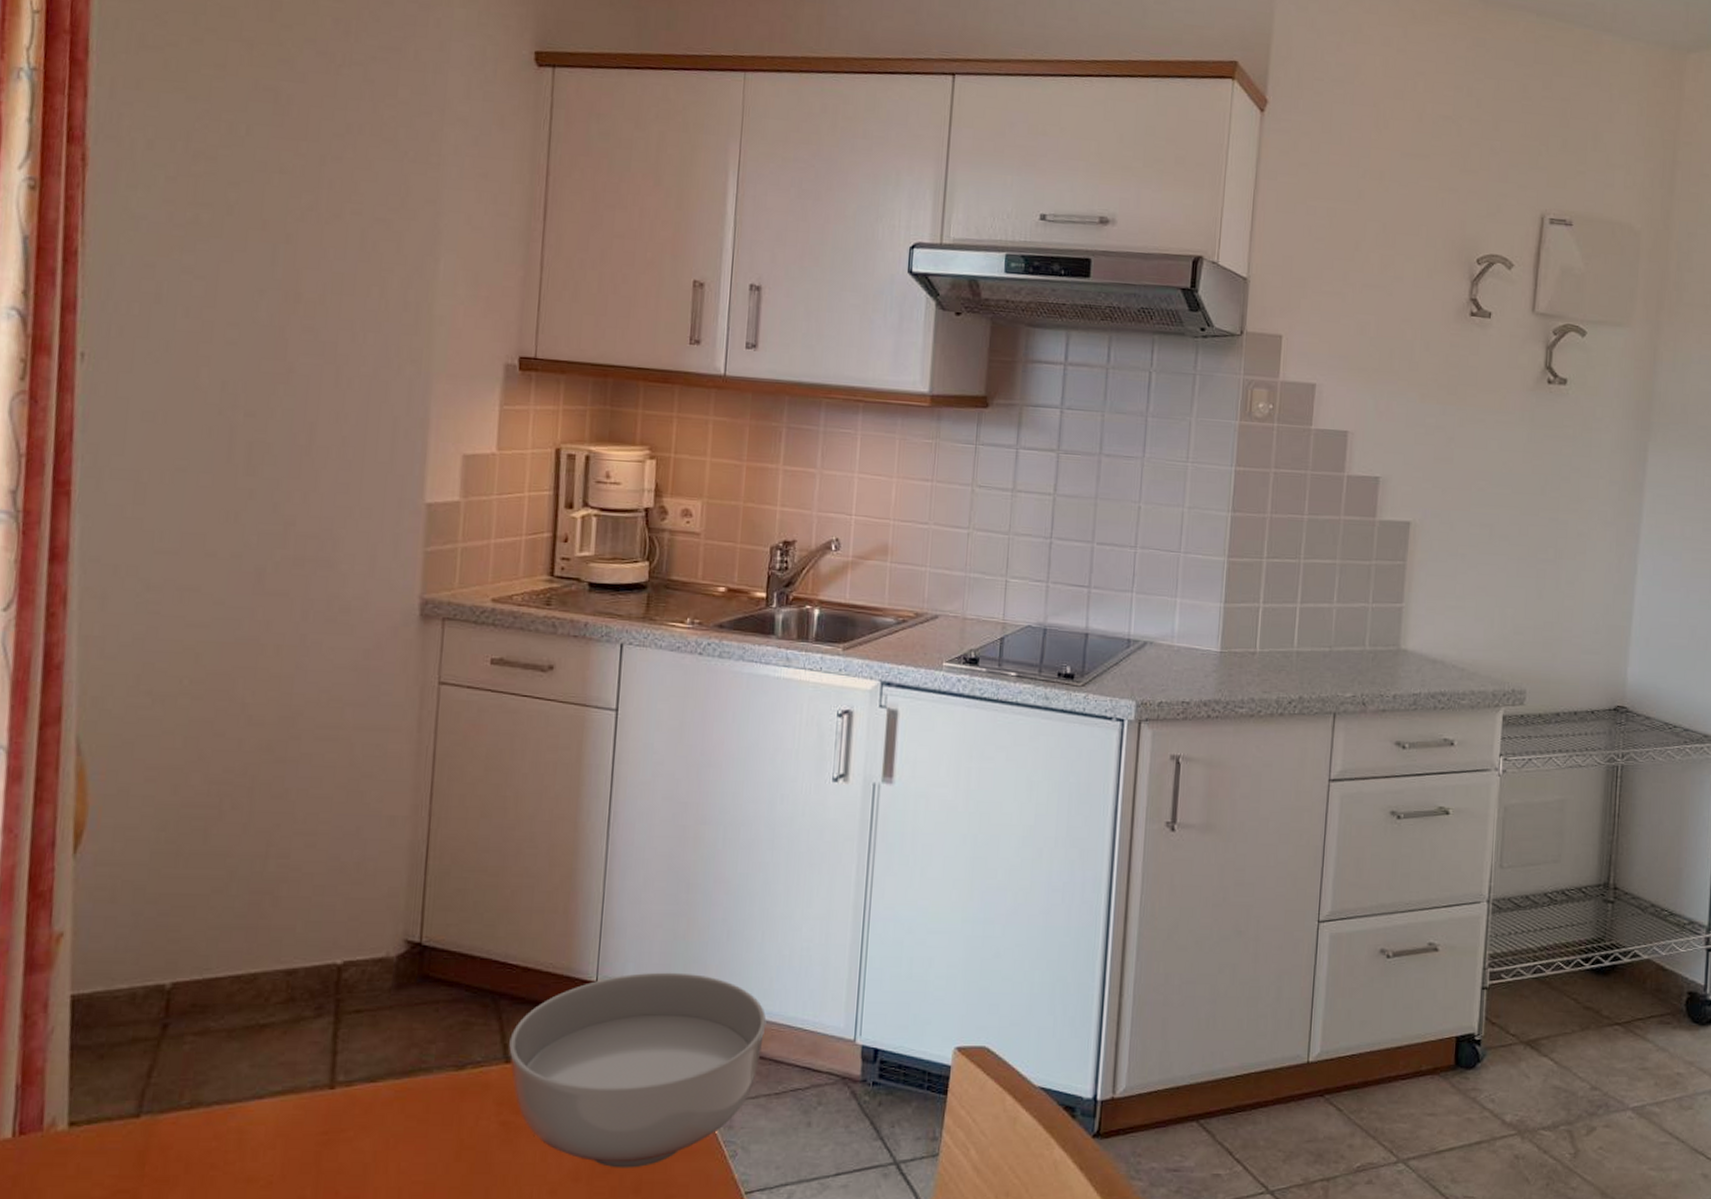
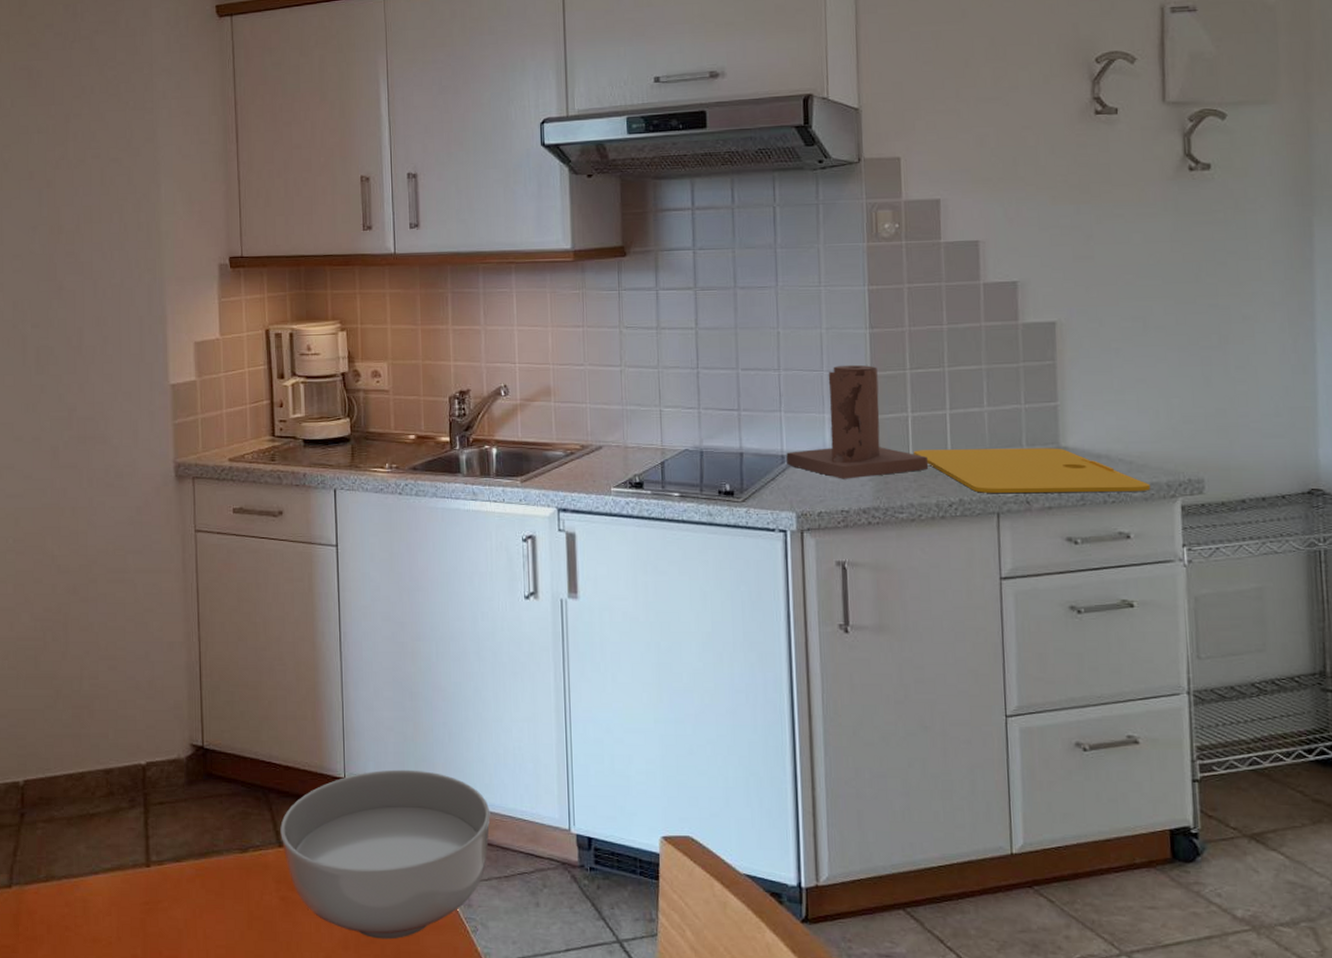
paper towel roll: none [1132,548,1274,669] -> present [786,364,929,479]
cutting board: none [1260,643,1478,700] -> present [913,448,1151,493]

